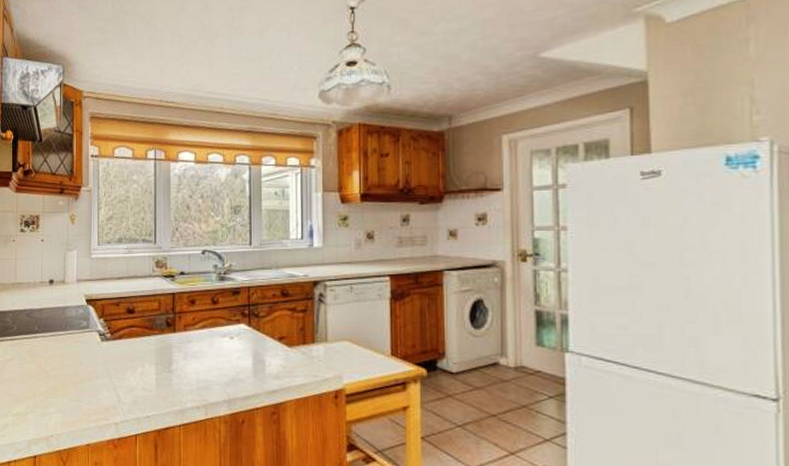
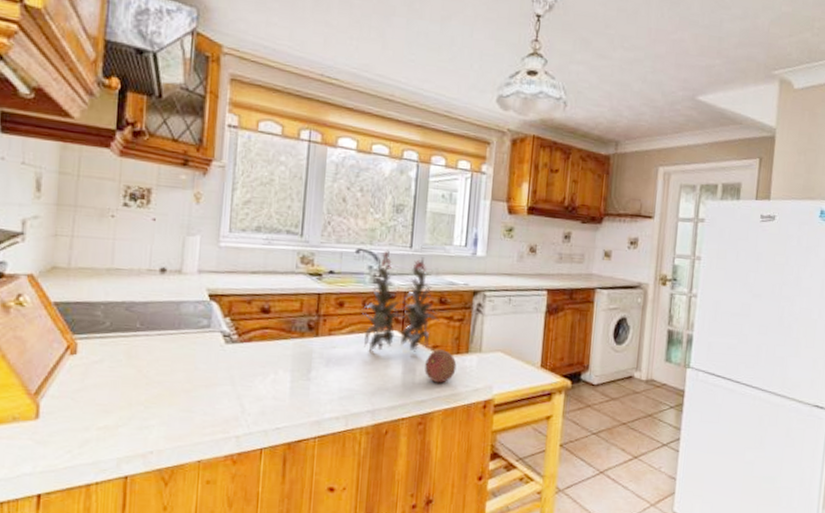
flower: none [212,249,284,344] -> present [362,250,440,352]
fruit: none [273,340,304,374] -> present [425,349,457,383]

